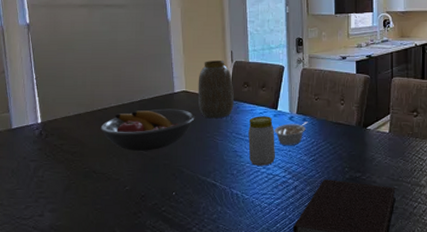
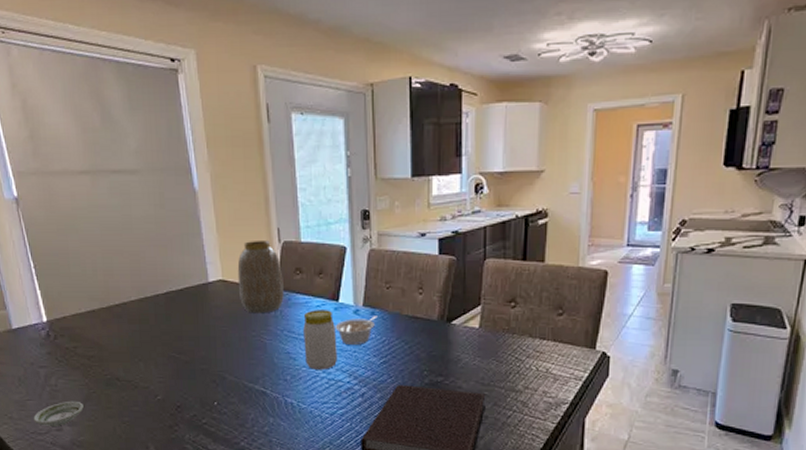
saucer: none [20,190,64,212] -> present [33,400,84,426]
fruit bowl: present [100,108,195,151] -> none [120,302,236,354]

